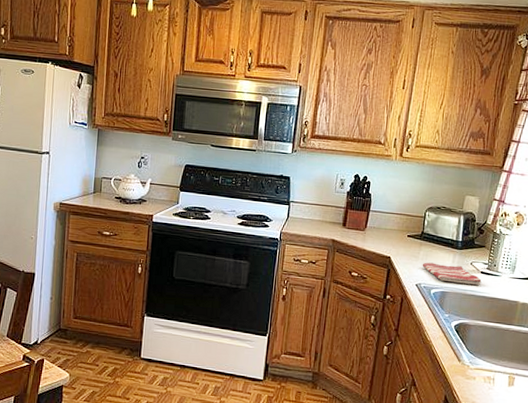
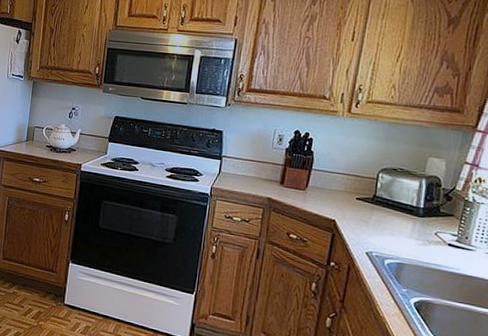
dish towel: present [422,262,482,285] -> none [374,228,450,259]

